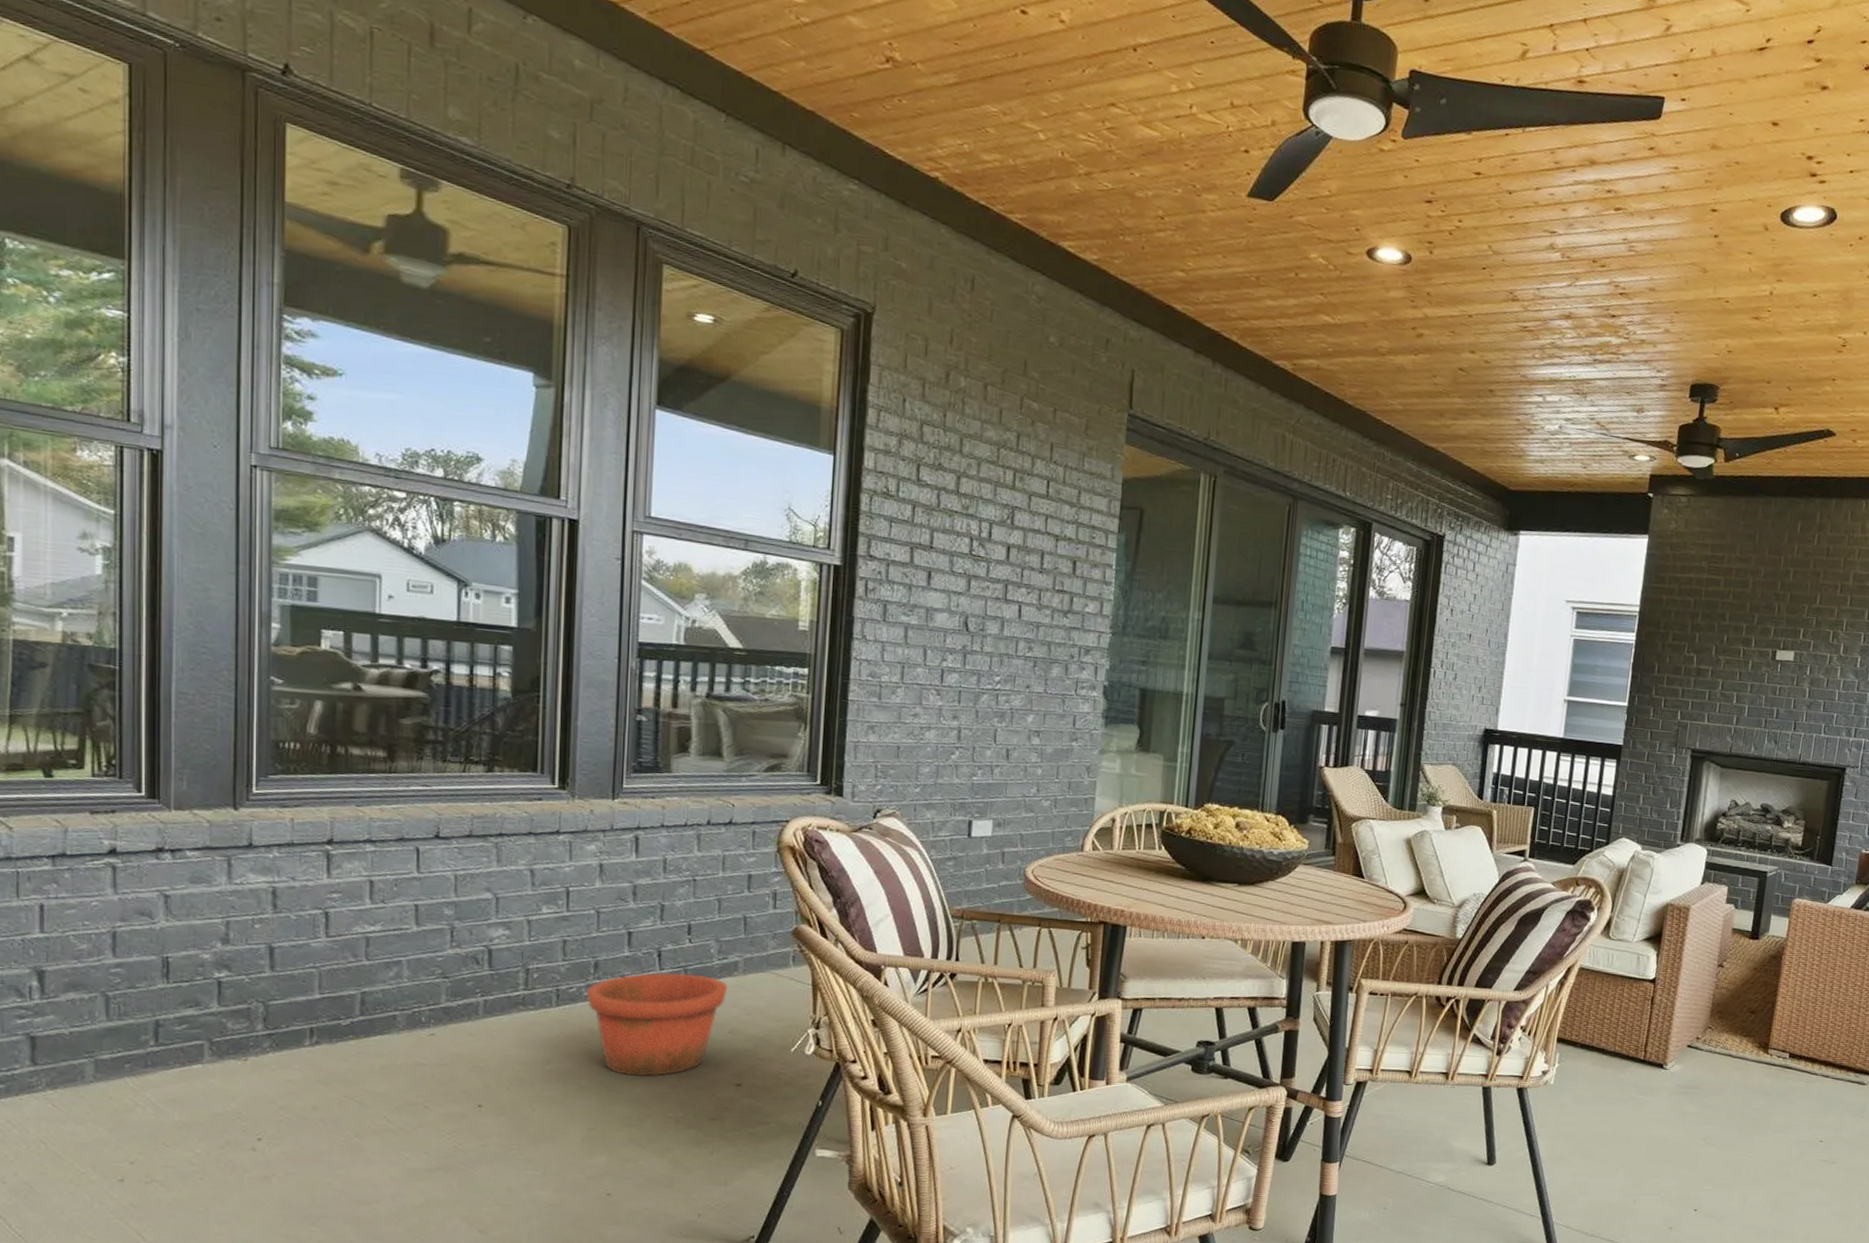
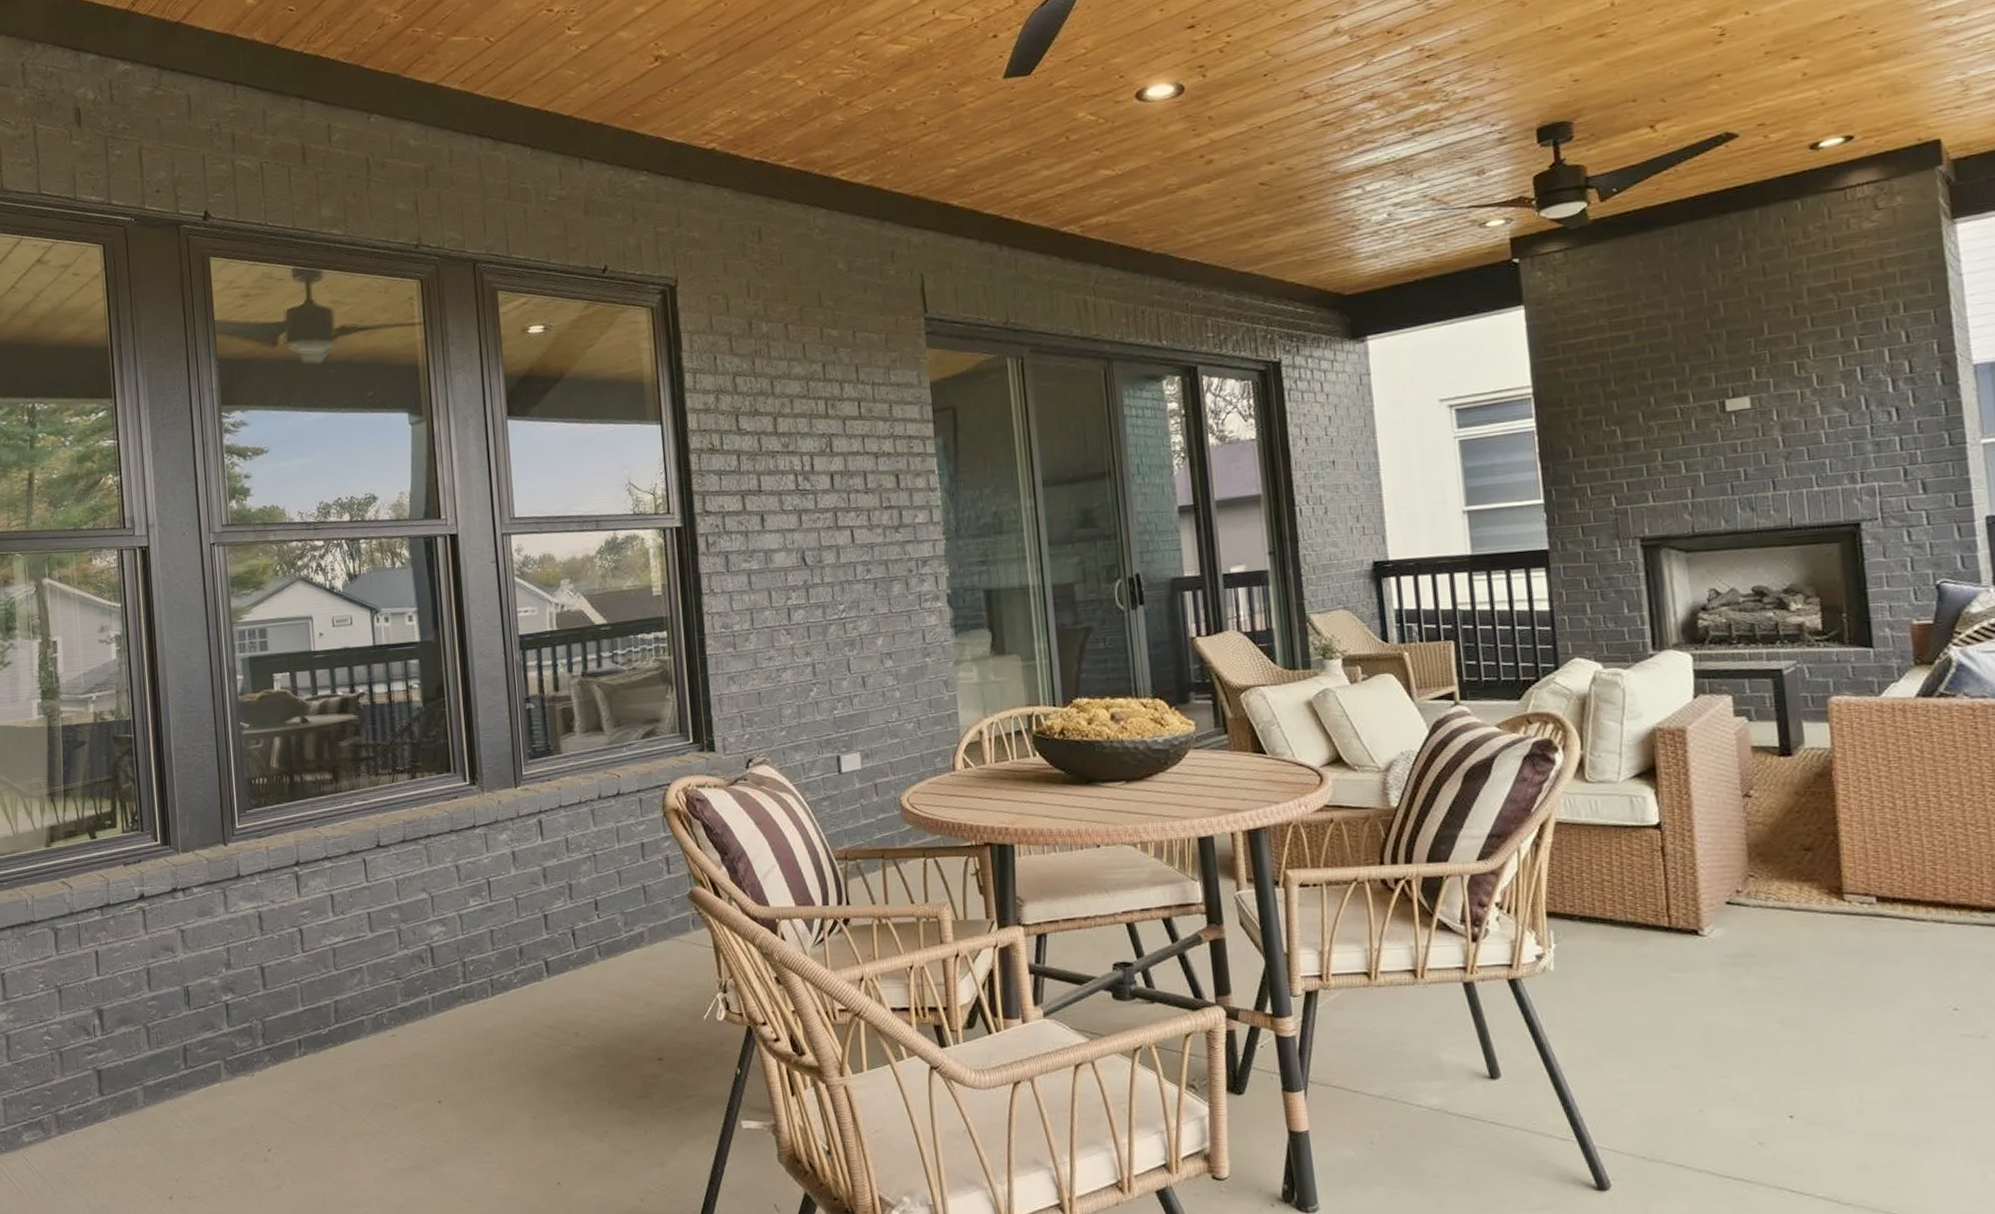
pot: present [586,972,728,1077] -> none [515,949,638,1060]

